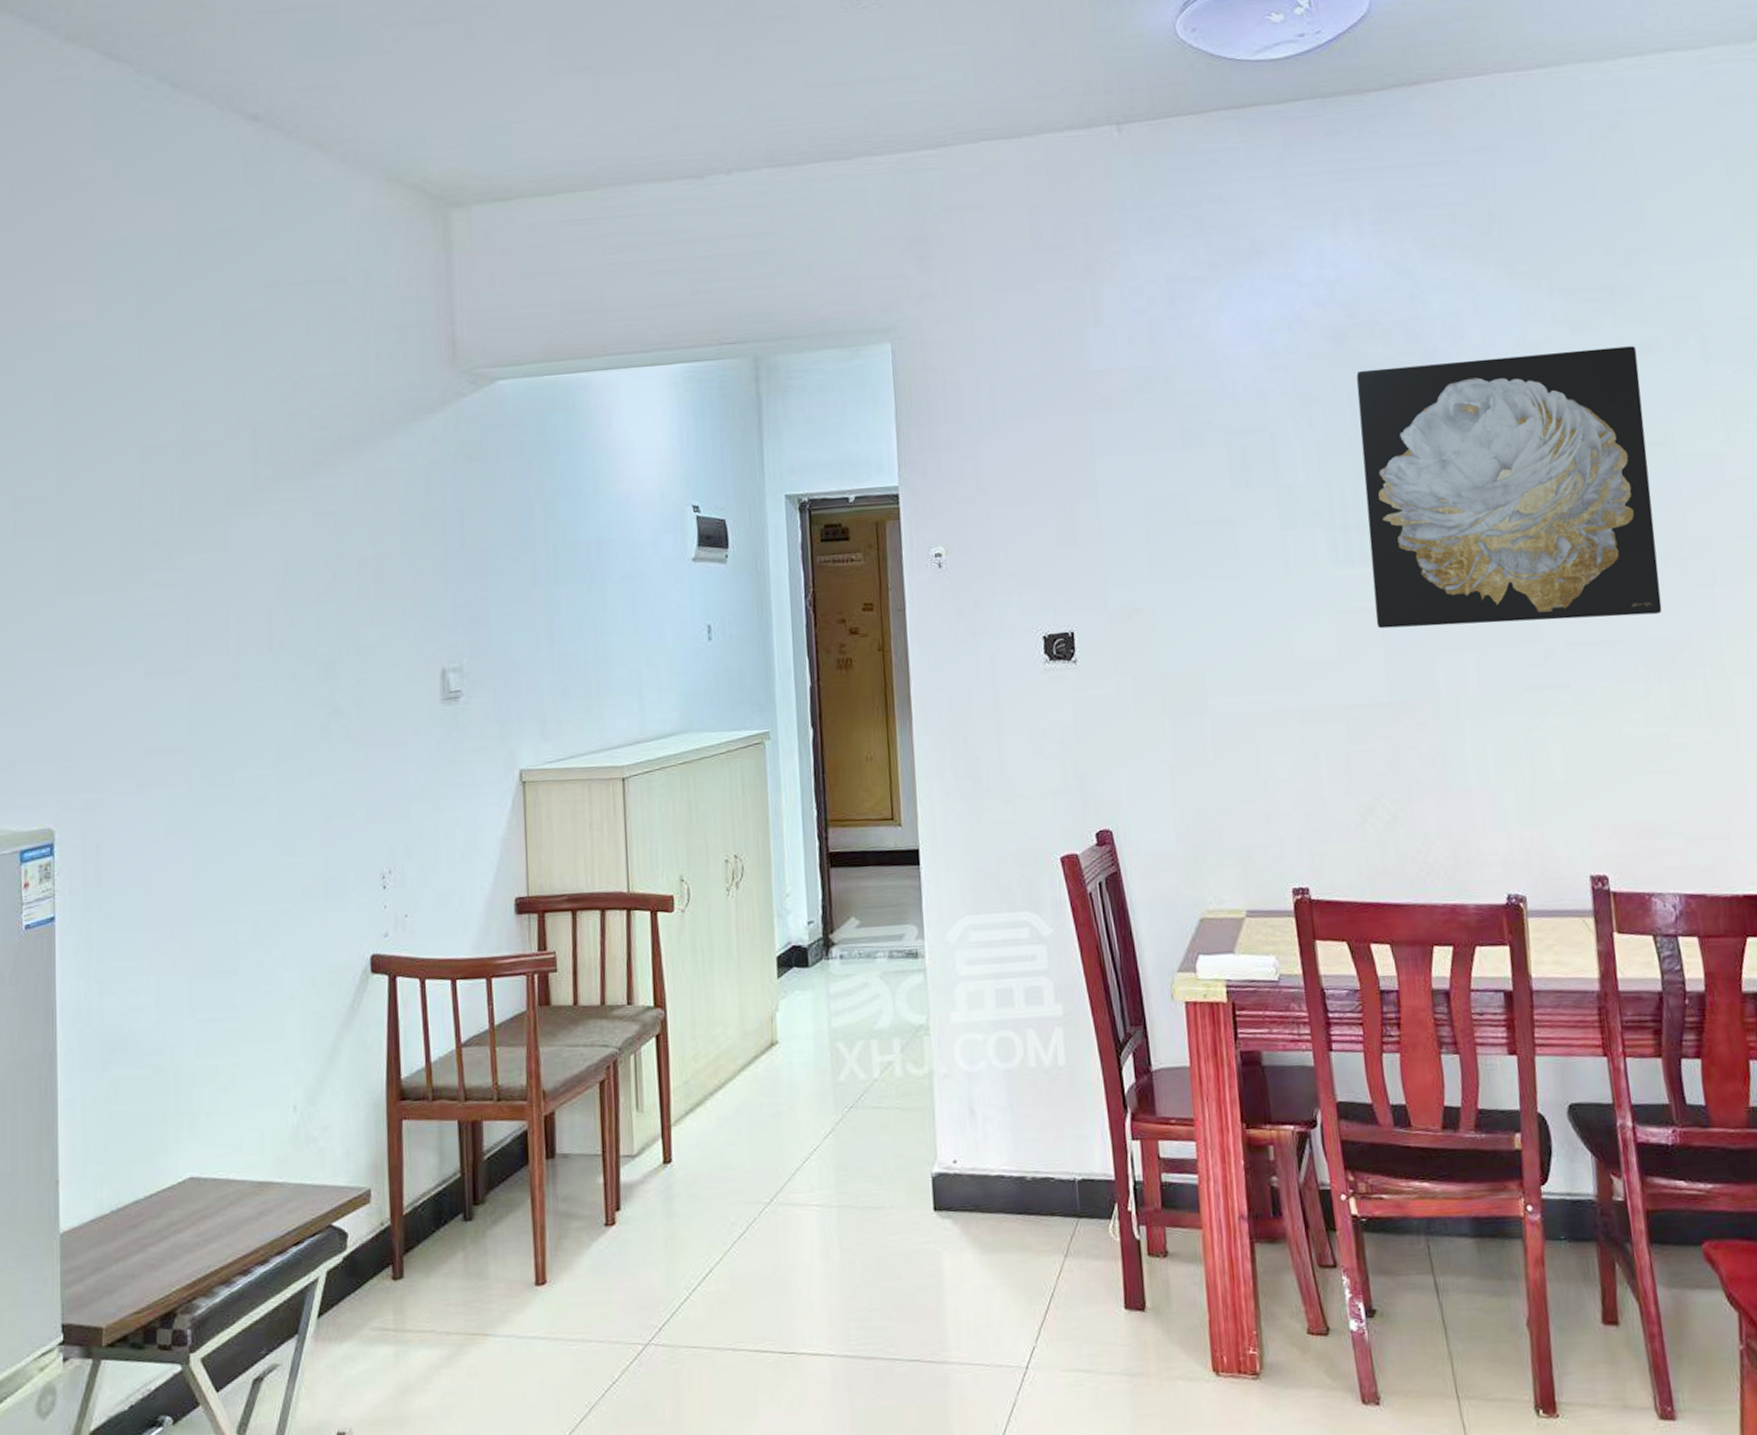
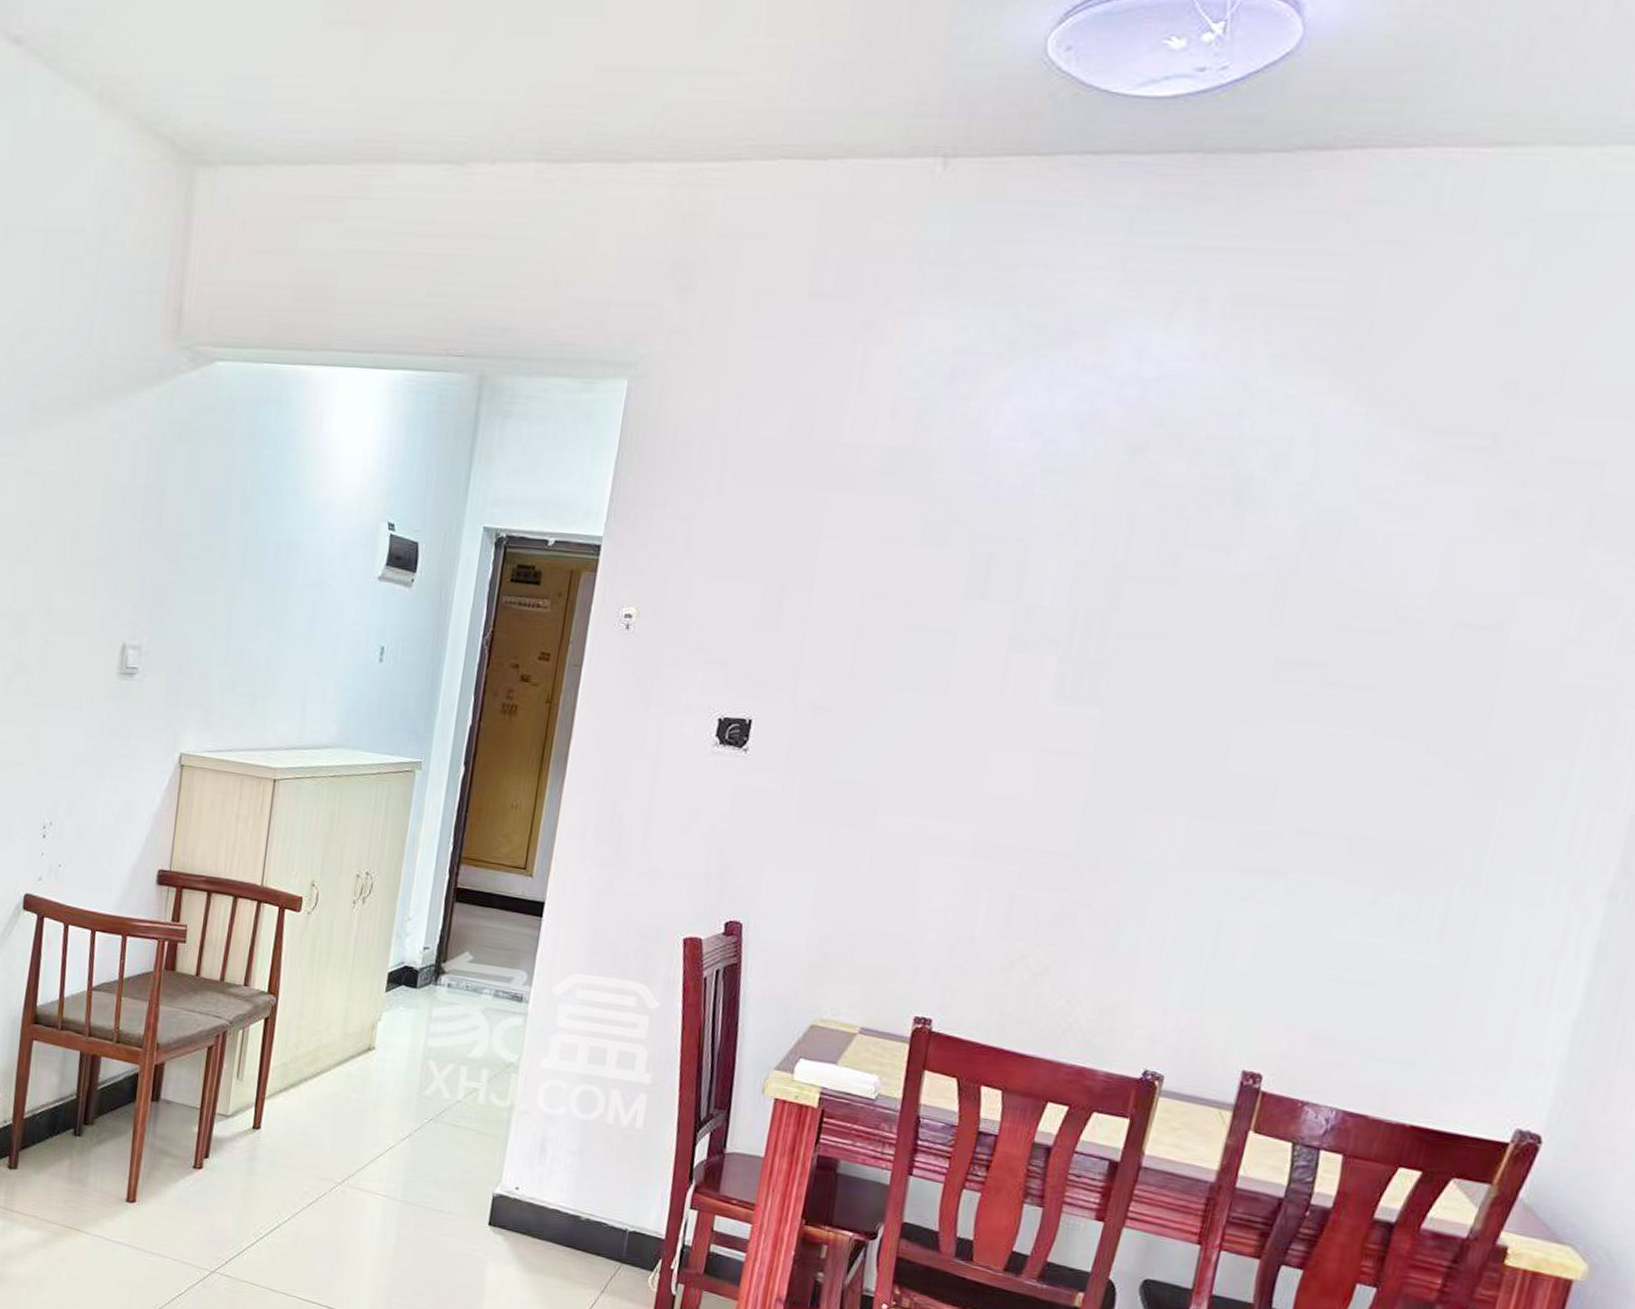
wall art: present [1356,346,1662,629] -> none [1085,489,1502,818]

